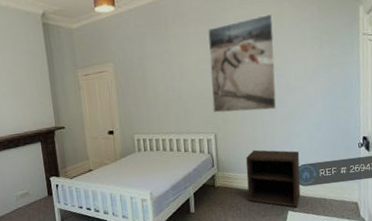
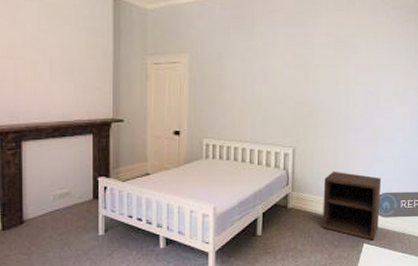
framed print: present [208,14,277,113] -> none [293,25,368,129]

